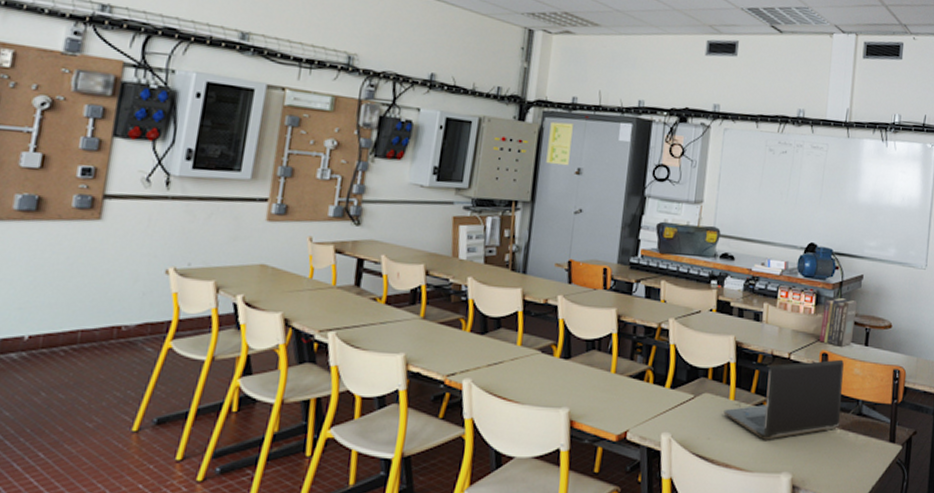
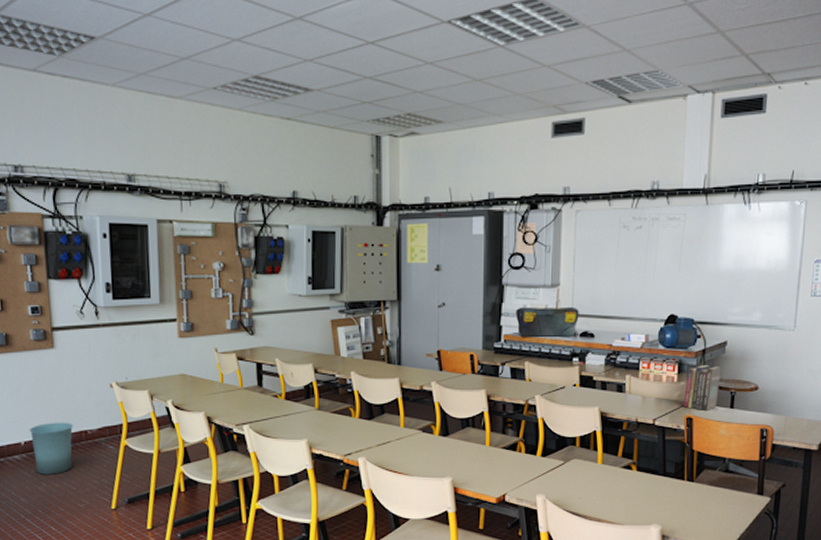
waste bin: none [36,312,104,382] -> present [29,422,74,475]
laptop computer: present [723,359,844,440] -> none [593,422,709,497]

